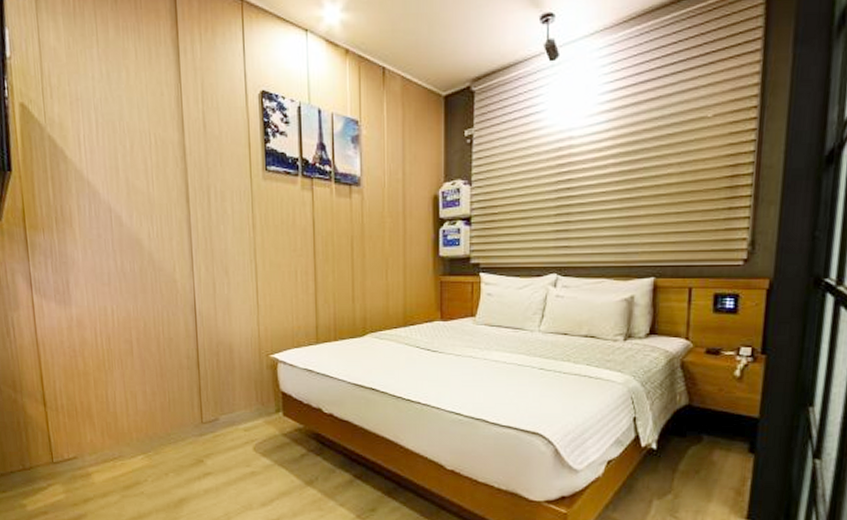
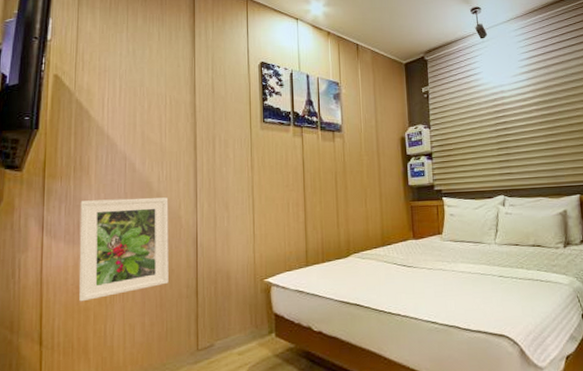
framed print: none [67,257,168,366] -> present [79,197,169,302]

